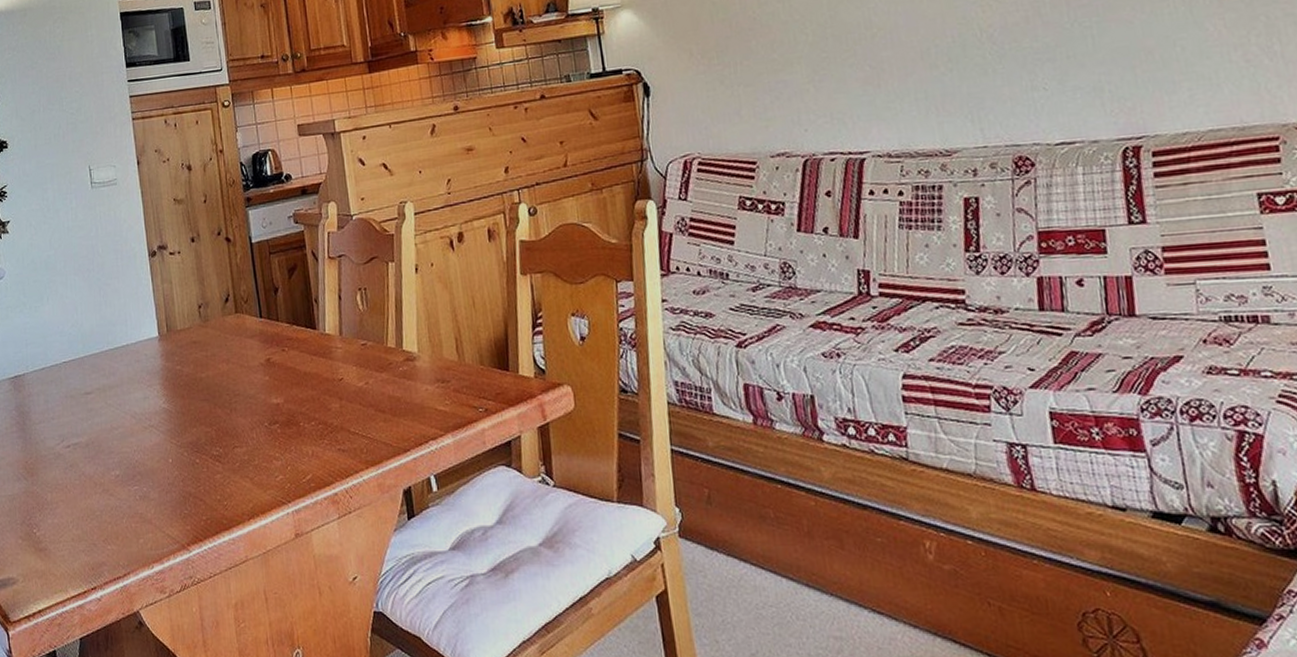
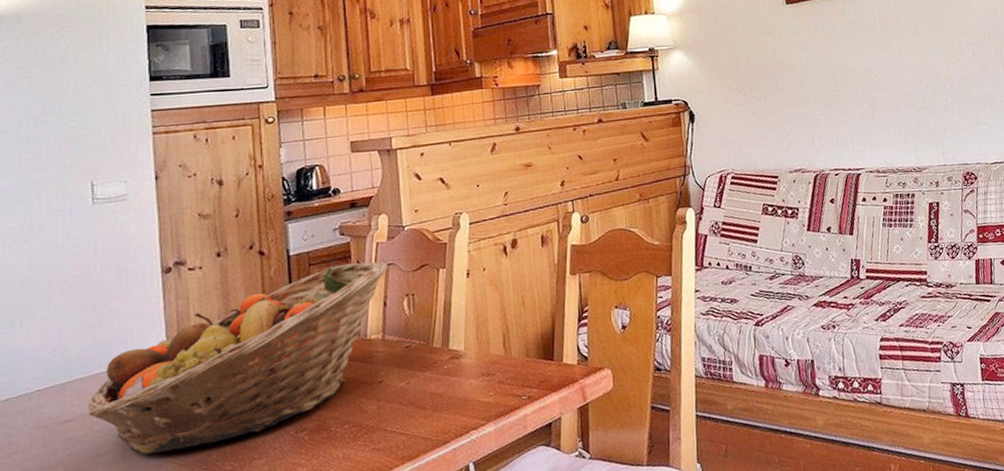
fruit basket: none [101,252,340,432] -> present [86,262,388,455]

